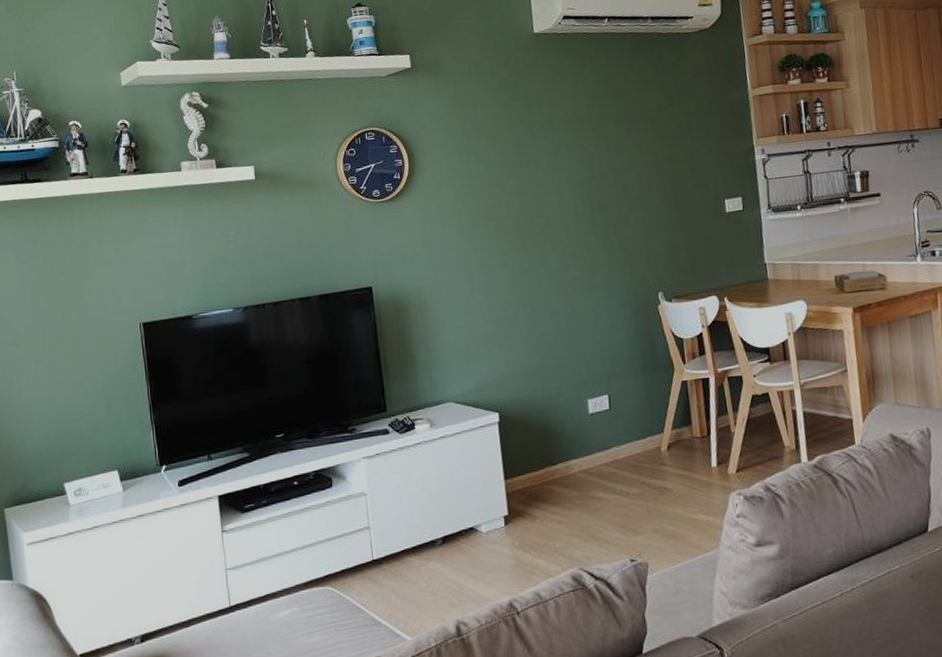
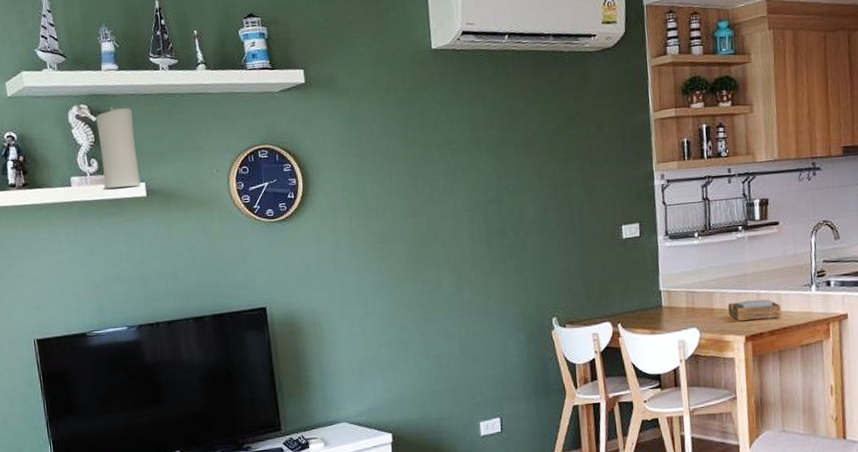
candle: none [207,93,250,174] -> present [96,106,141,190]

